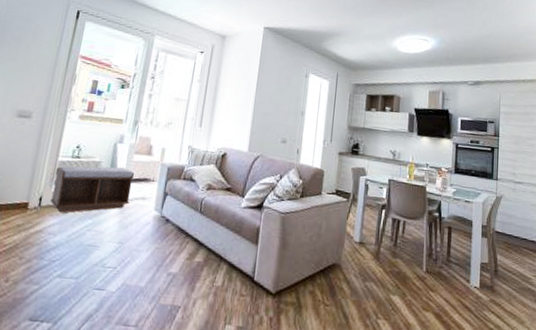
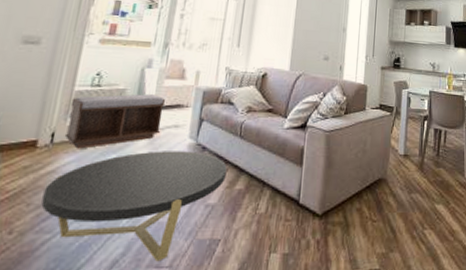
coffee table: none [31,220,188,320] -> present [41,151,227,262]

